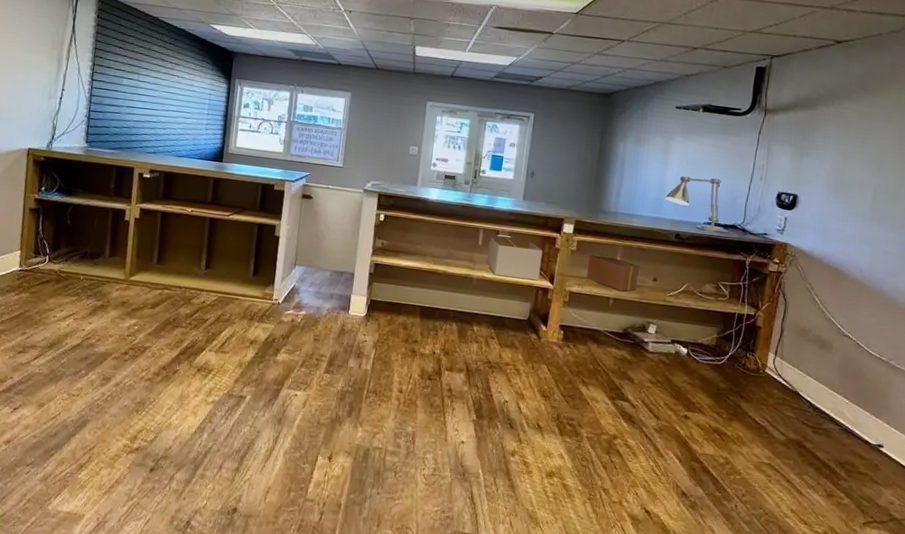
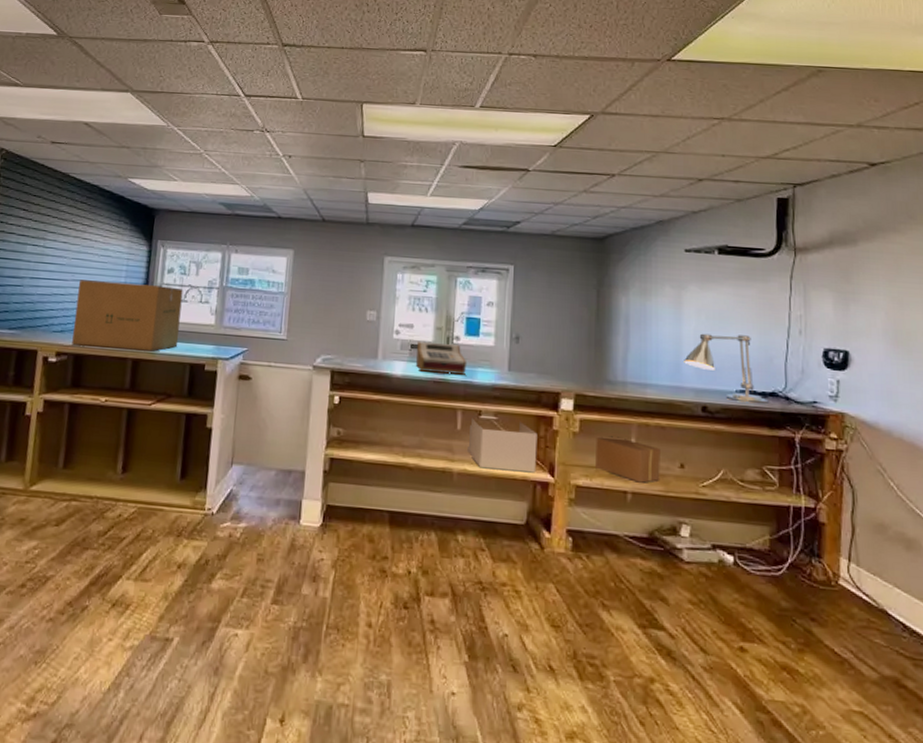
box: none [163,110,257,173] -> present [72,280,184,352]
cash register: none [448,172,491,202] -> present [416,340,468,375]

